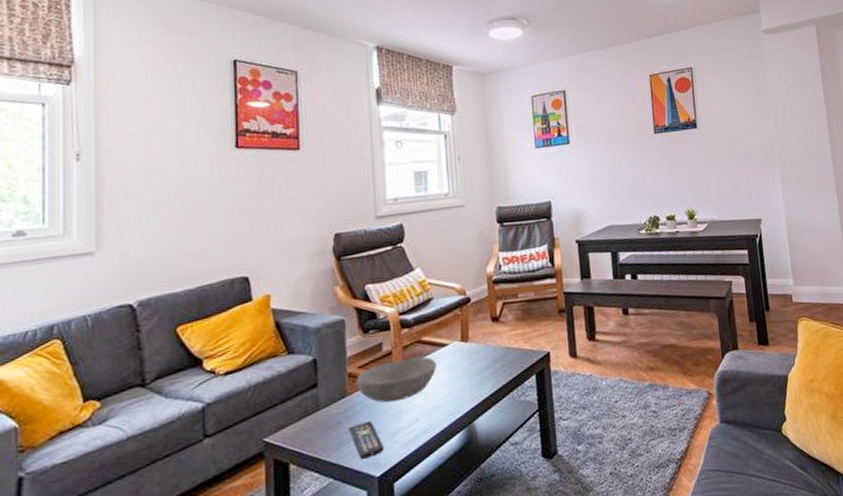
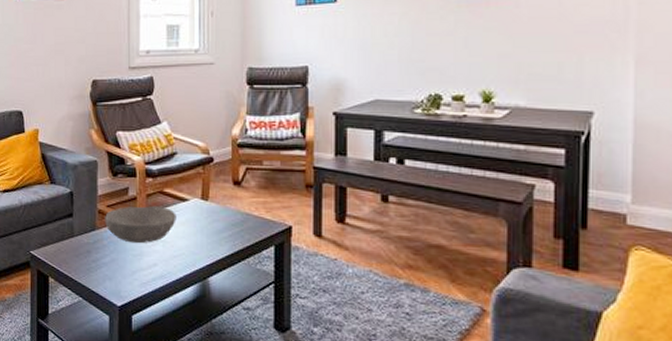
remote control: present [348,421,384,459] -> none [96,256,125,288]

